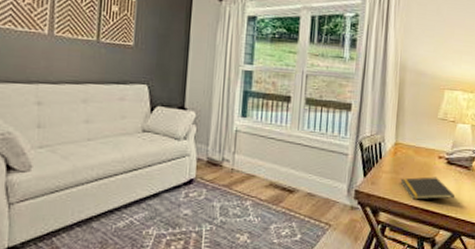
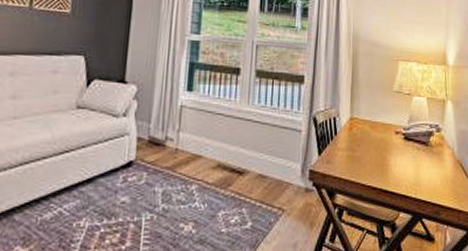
notepad: present [400,177,456,200] -> none [357,154,414,180]

